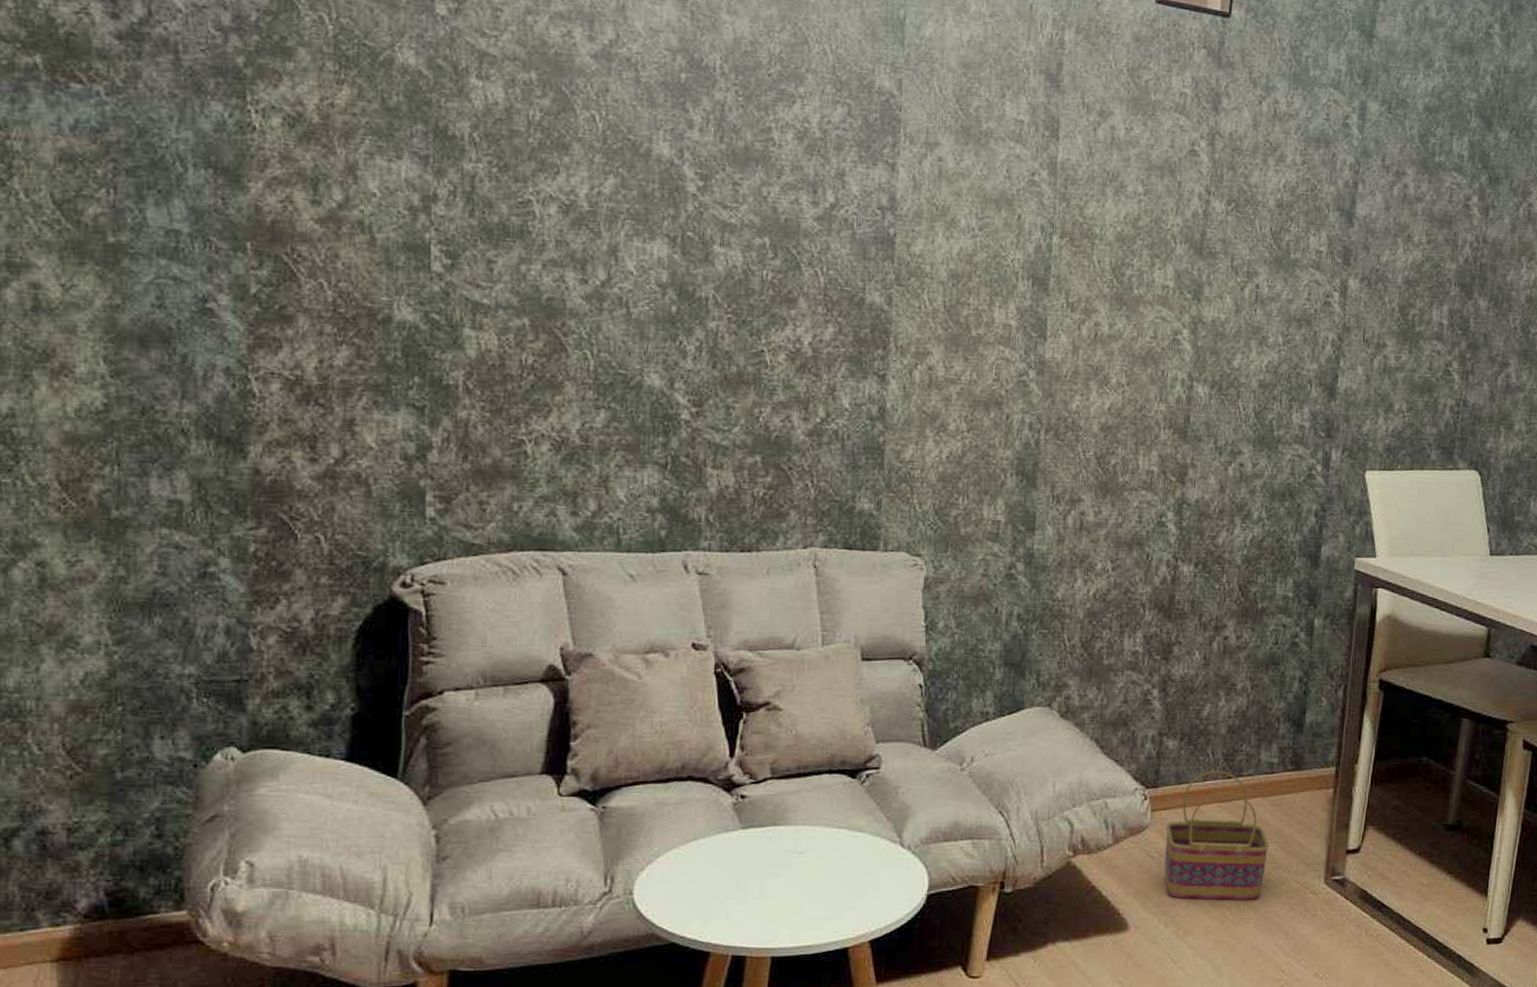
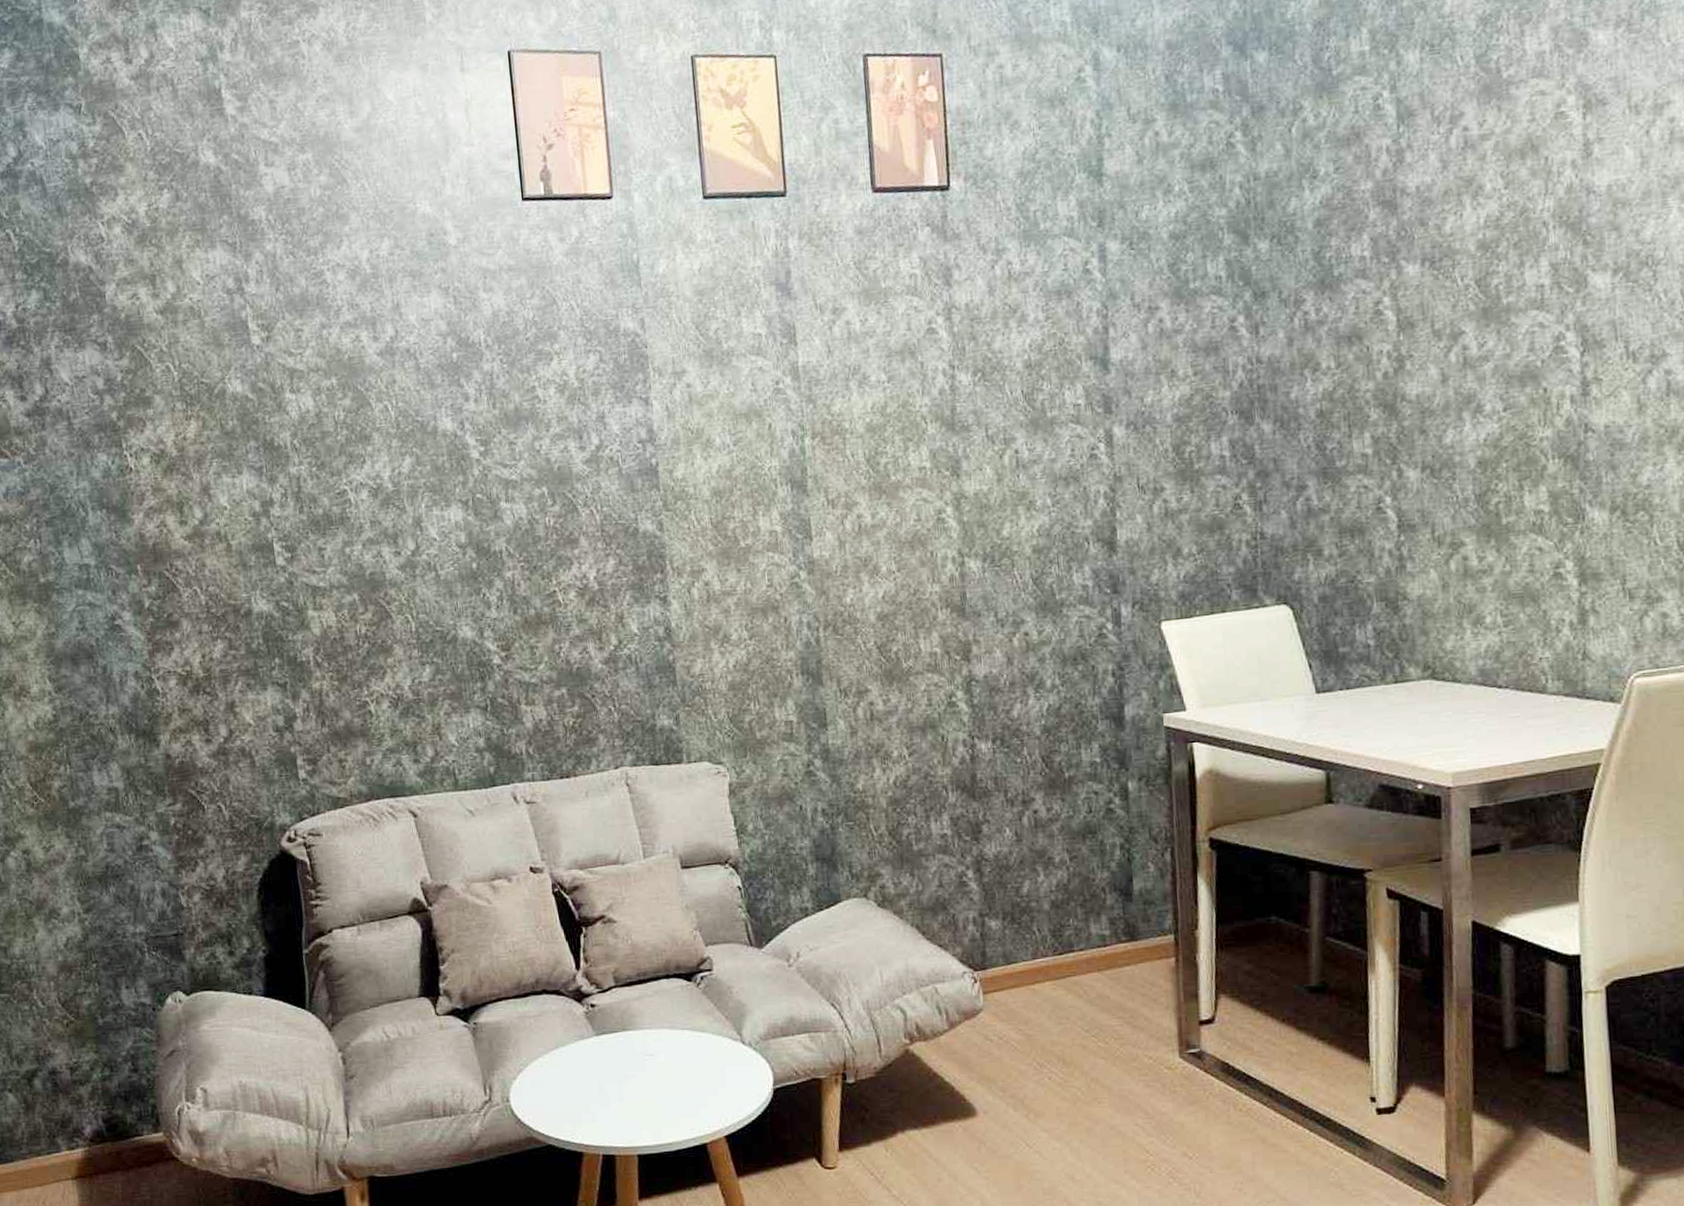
basket: present [1164,770,1270,900] -> none [1000,947,1114,1081]

